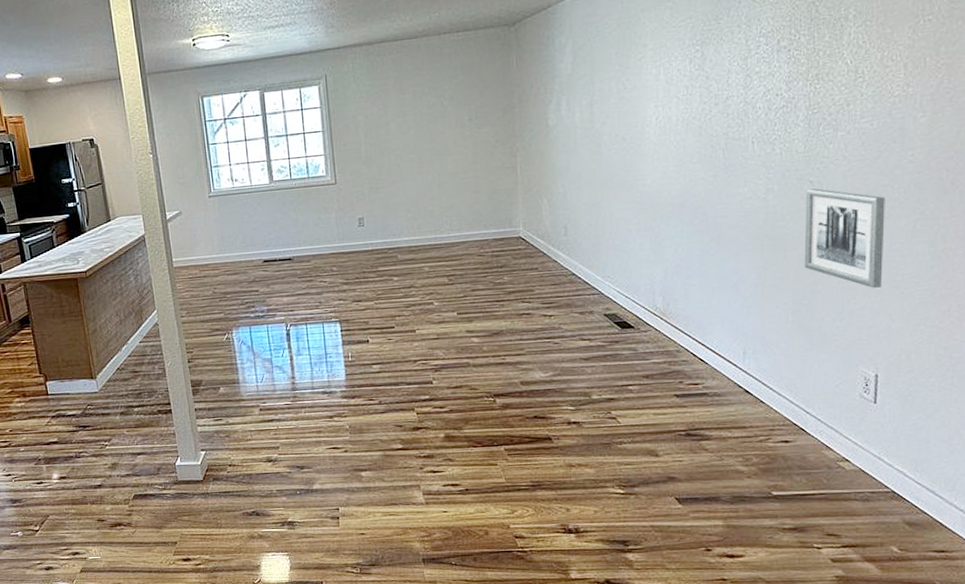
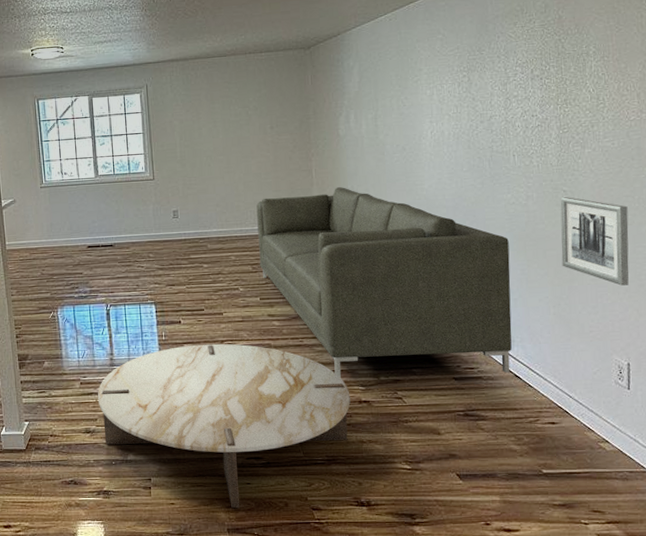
coffee table: none [278,363,558,538] -> present [97,343,351,509]
sofa: none [453,185,744,399] -> present [256,187,512,379]

